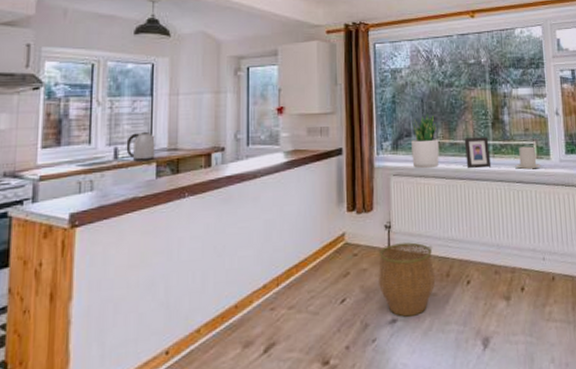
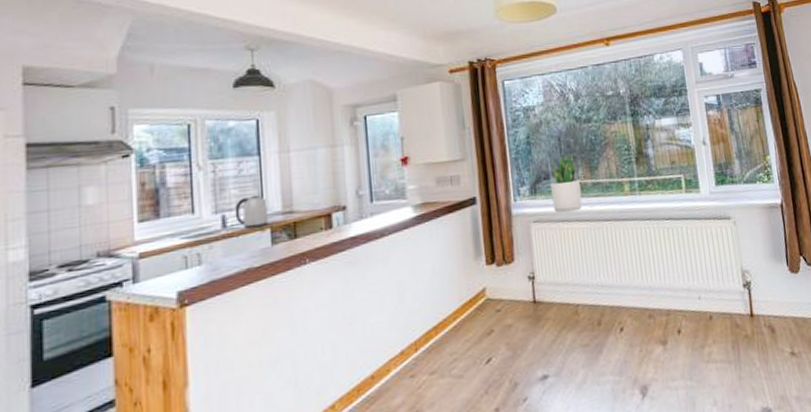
basket: present [378,242,436,317] -> none [523,292,587,372]
picture frame: present [464,137,492,169] -> none [607,173,638,209]
candle: present [515,146,542,170] -> none [663,180,692,206]

